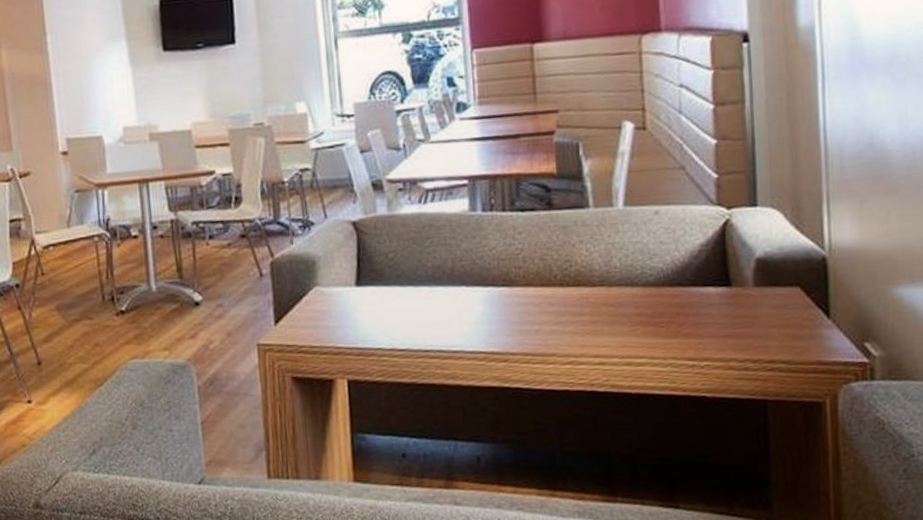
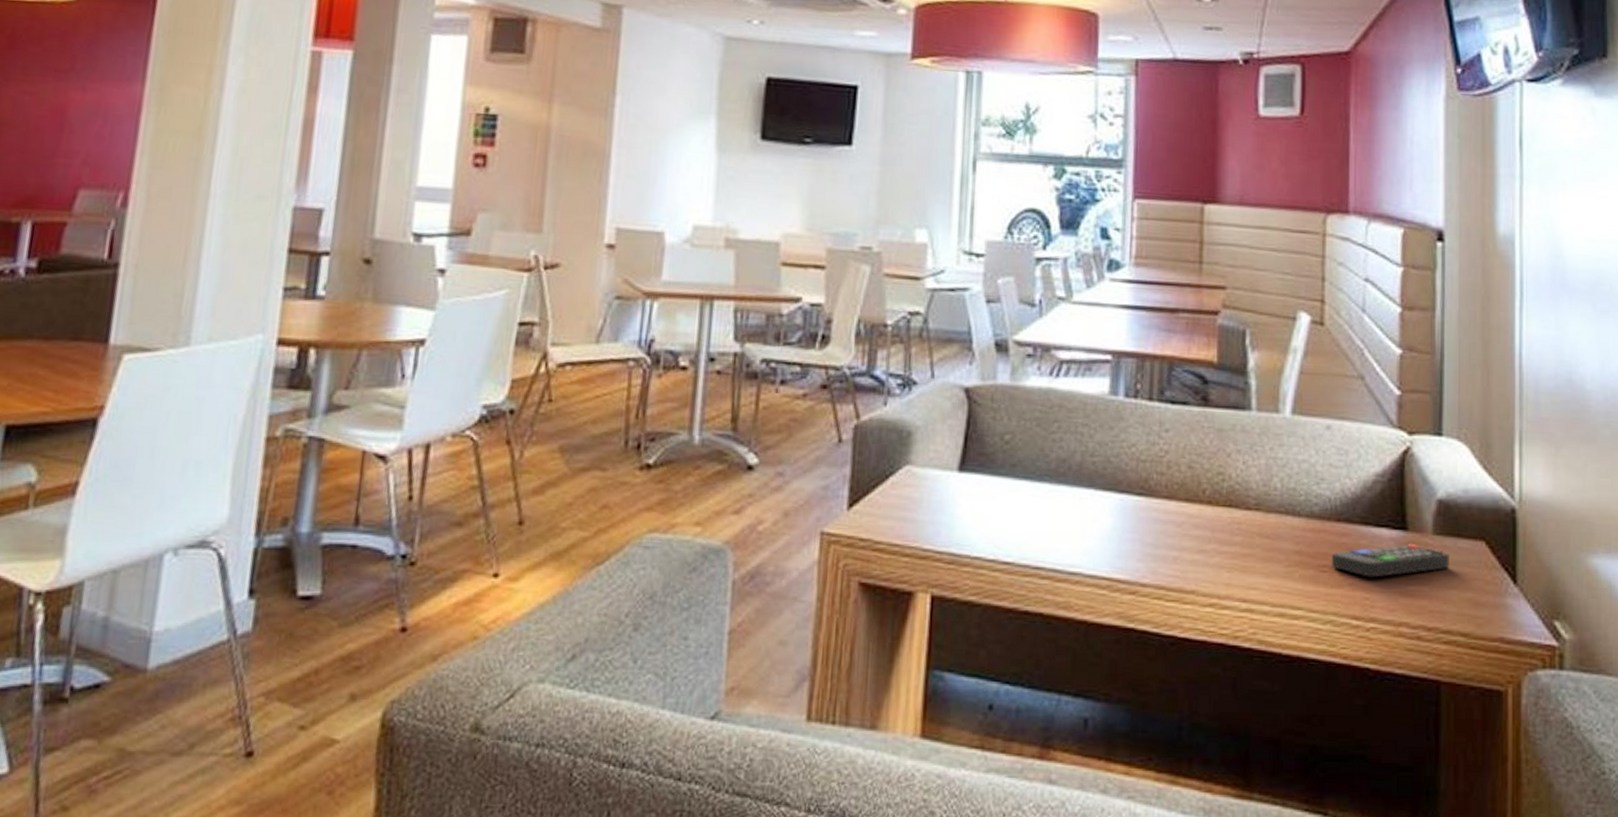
remote control: none [667,296,770,327] -> present [1331,544,1449,578]

